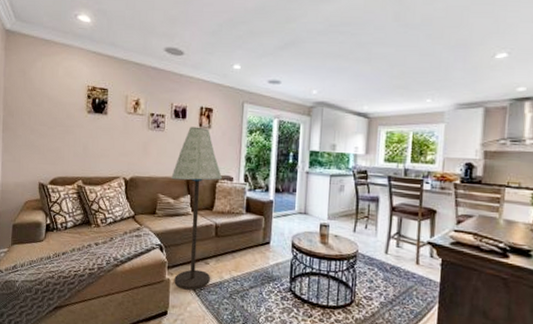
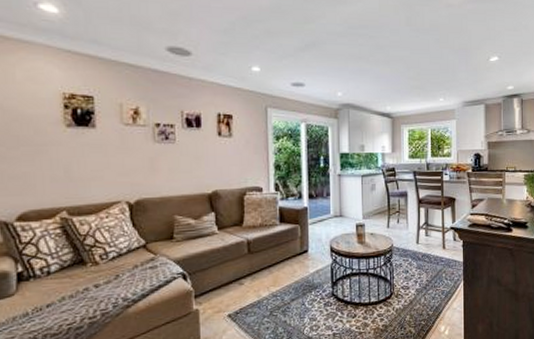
floor lamp: present [171,126,222,290] -> none [189,136,250,317]

